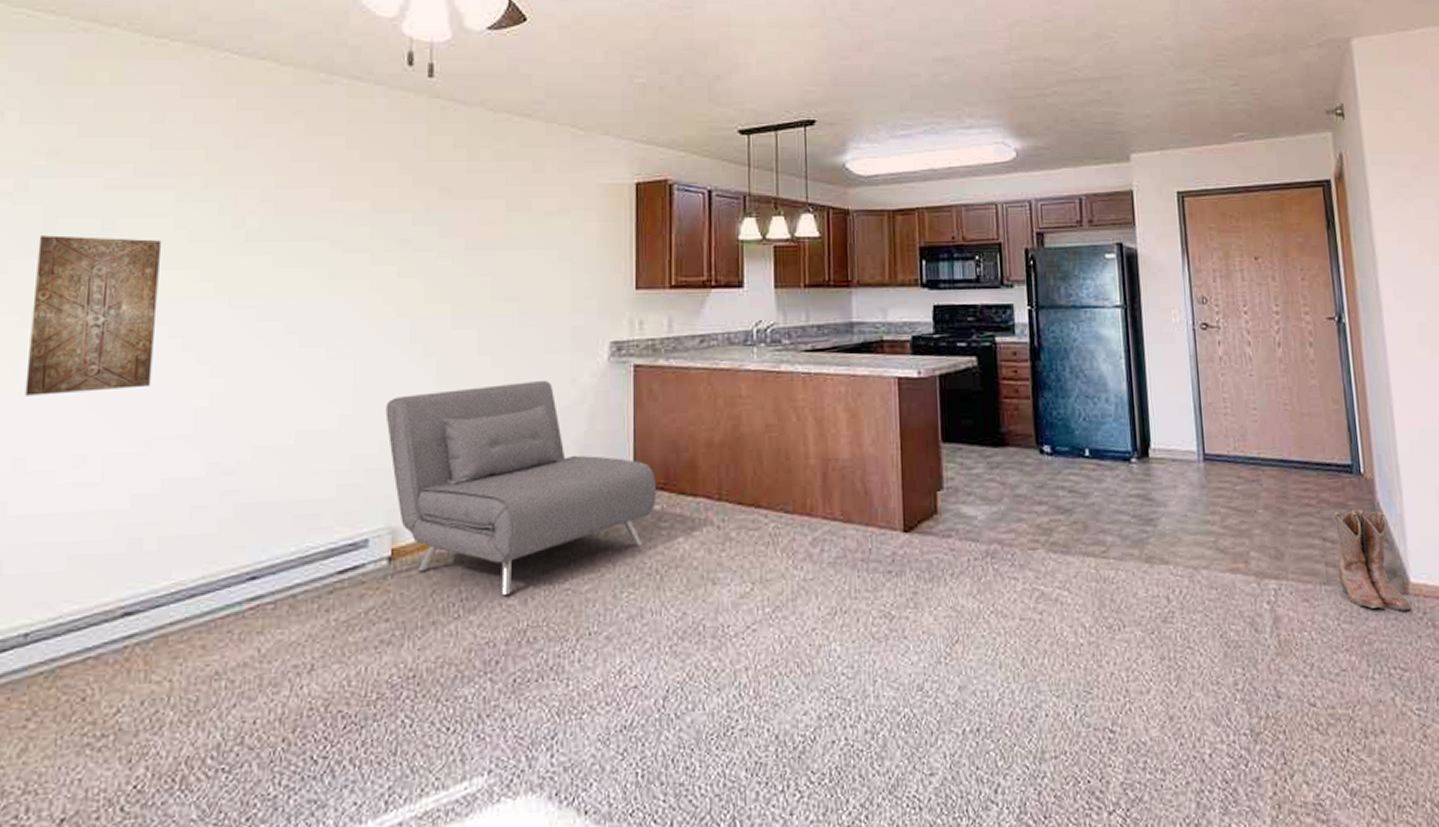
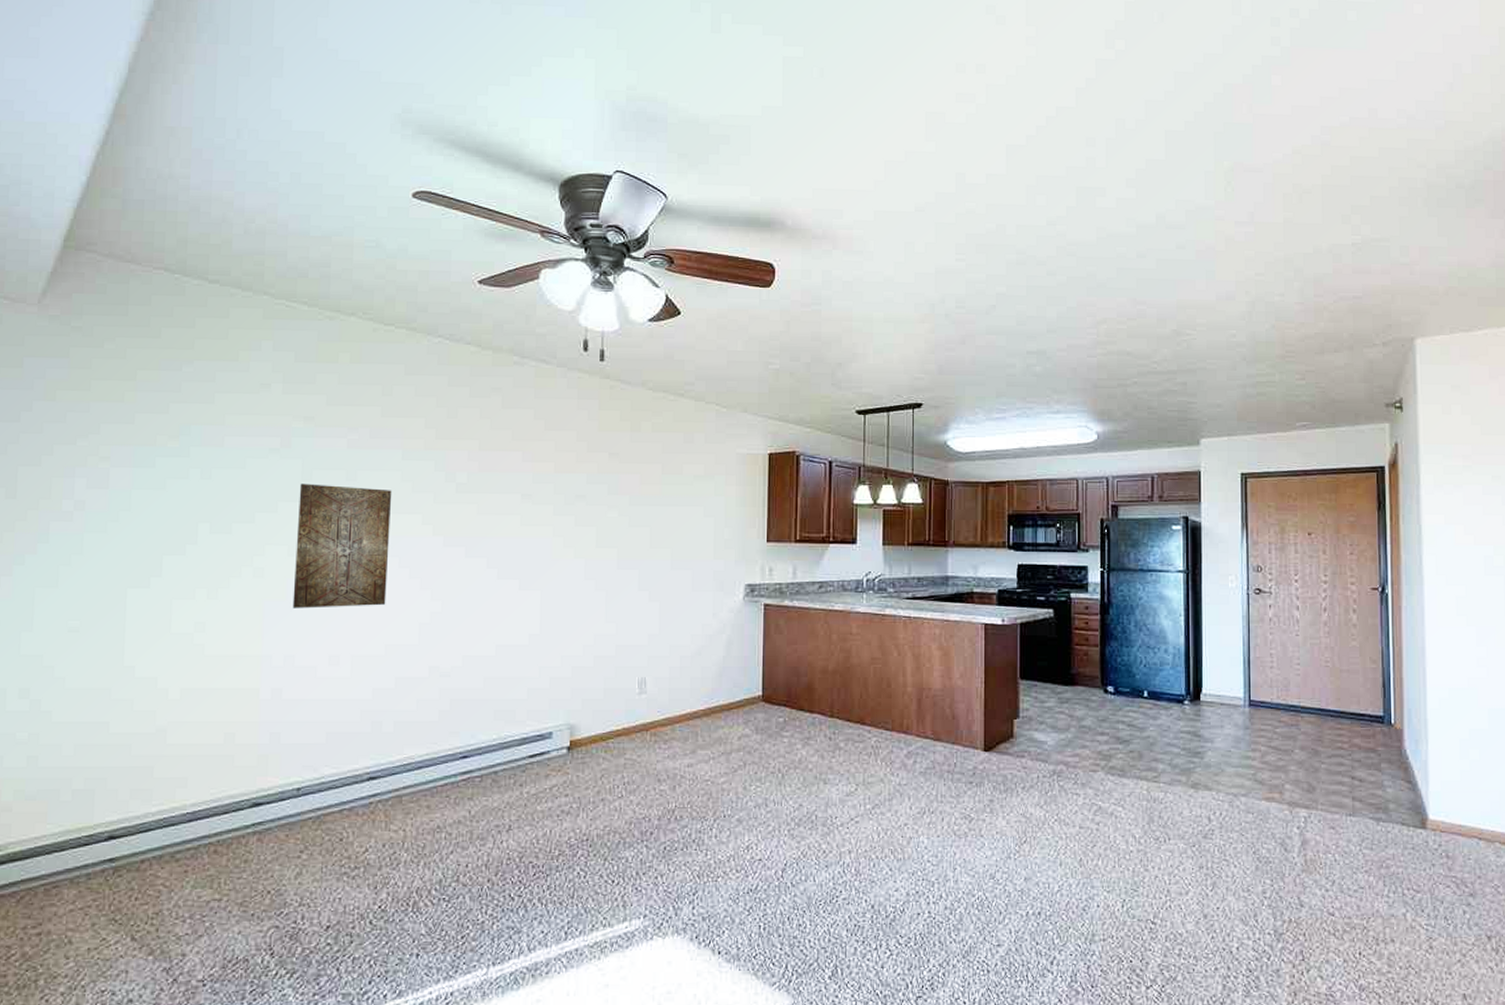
sofa: present [385,381,657,596] -> none [565,614,781,783]
boots: present [1332,510,1411,611] -> none [1362,754,1427,842]

